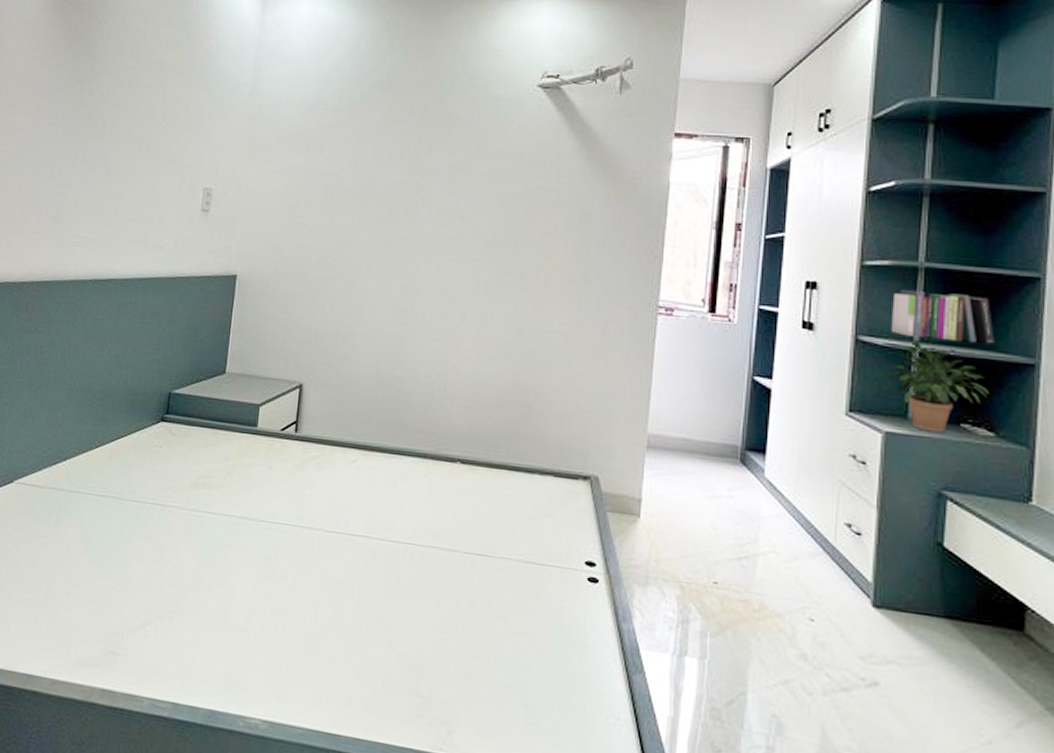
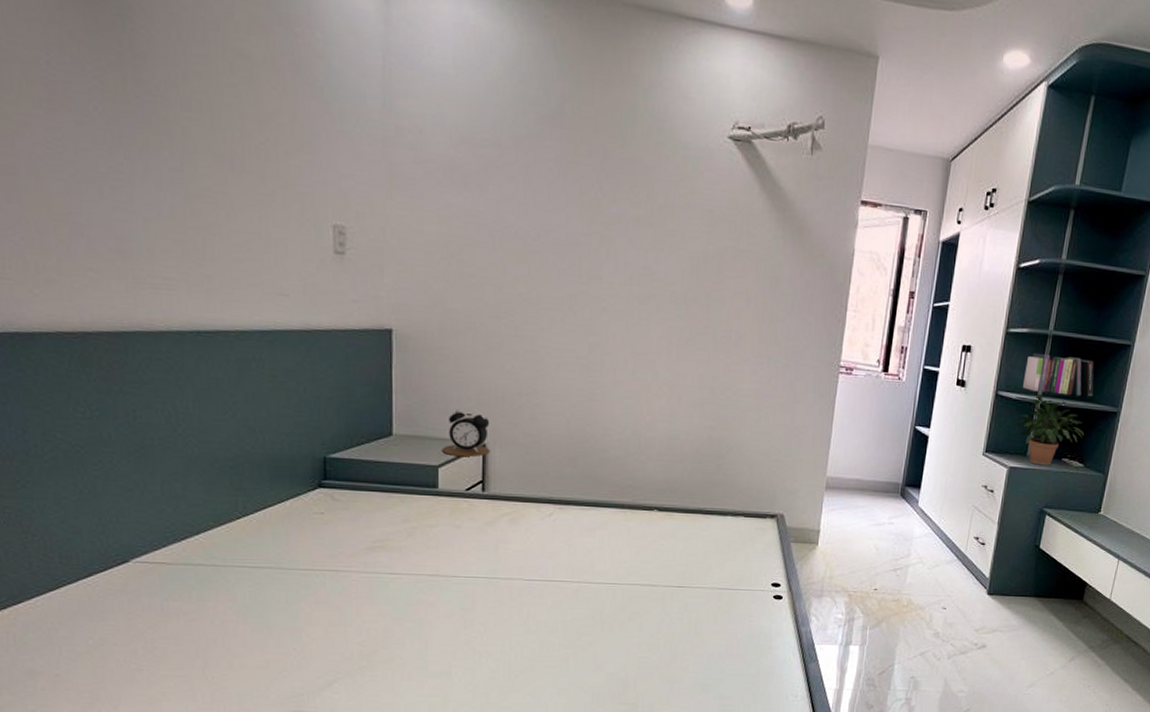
alarm clock: none [264,349,308,397] -> present [441,409,490,458]

